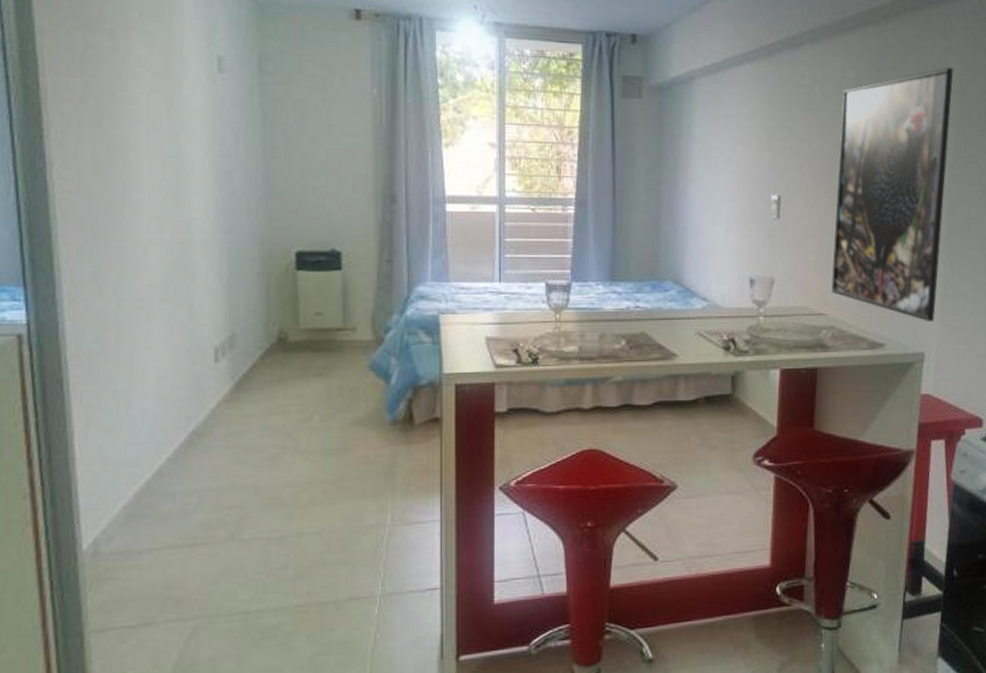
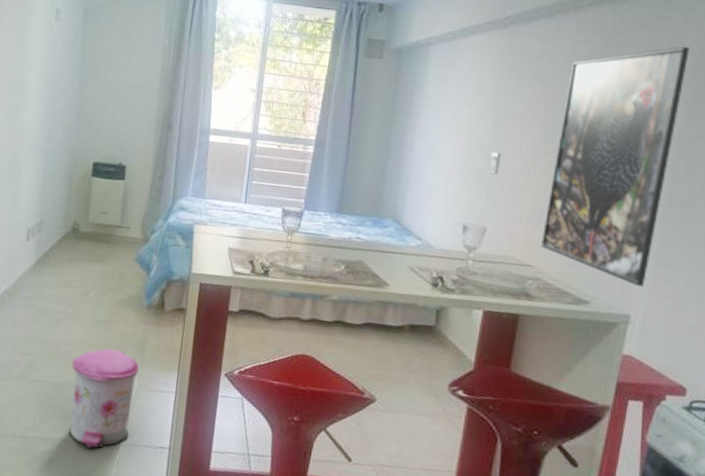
trash can: none [299,482,390,609] -> present [69,349,139,449]

